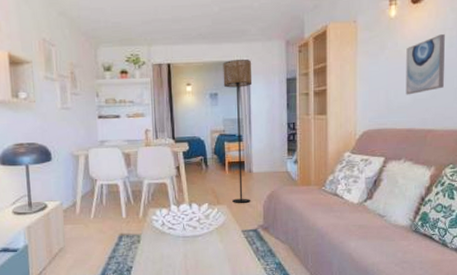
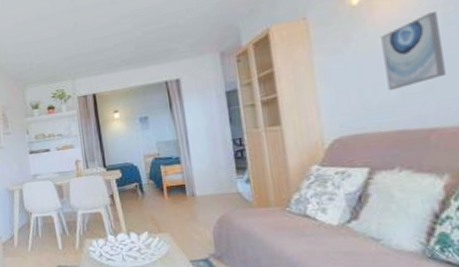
floor lamp: present [223,60,253,203] -> none [150,78,197,231]

